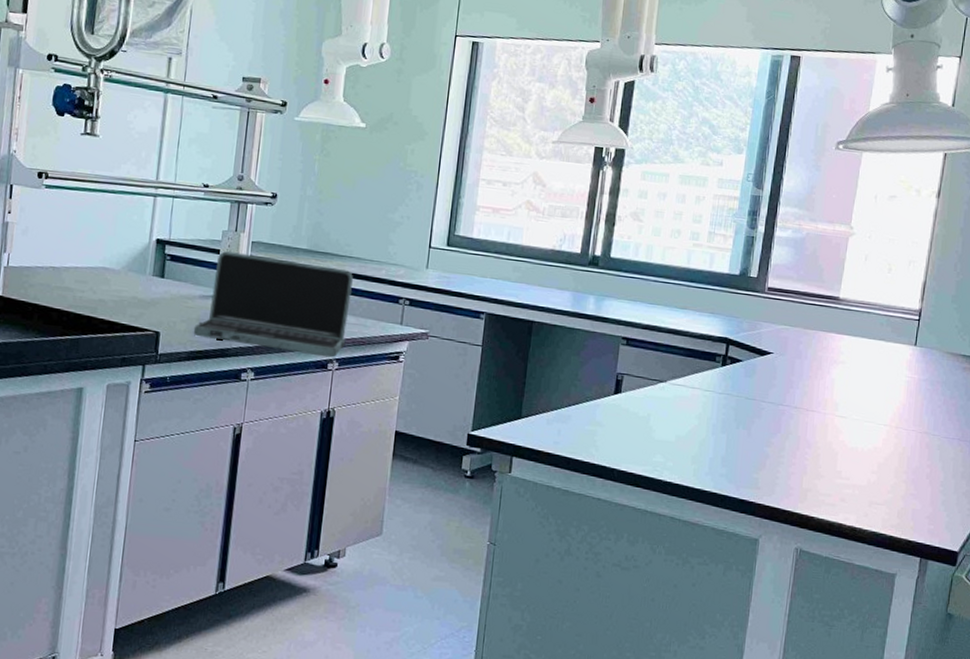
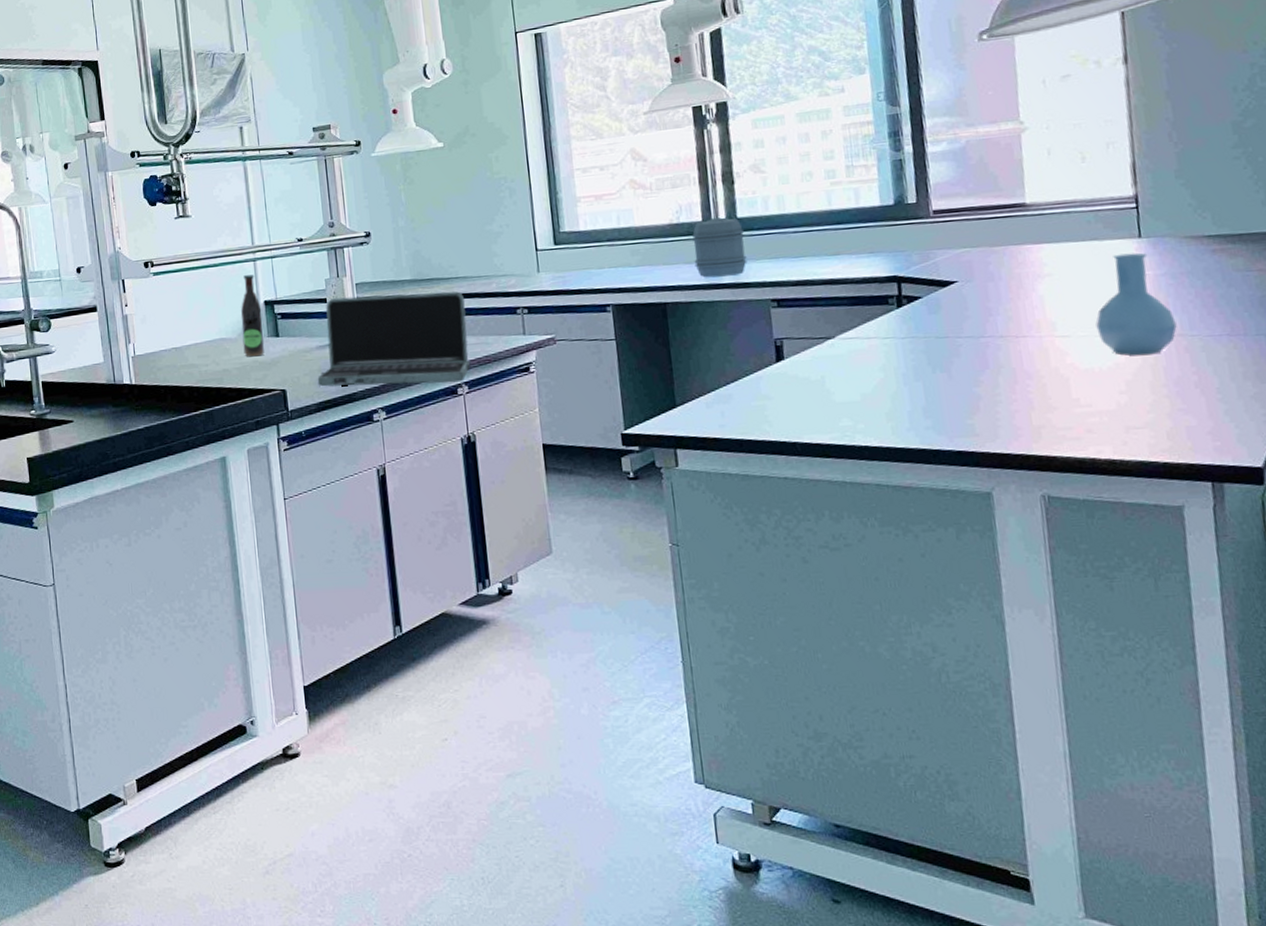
bottle: none [124,209,153,293] -> present [240,274,265,357]
container: none [565,253,614,310] -> present [692,217,748,278]
flask: none [867,356,925,445] -> present [1095,252,1177,356]

